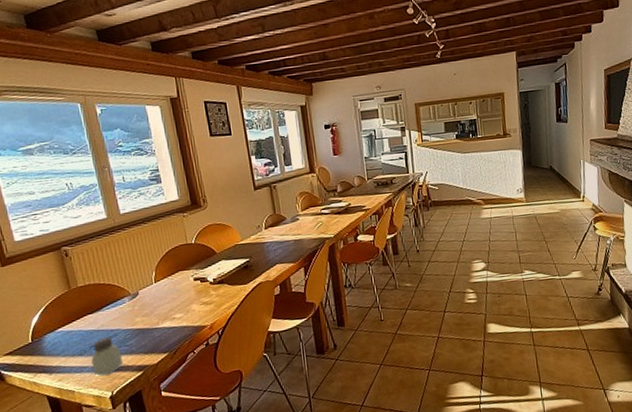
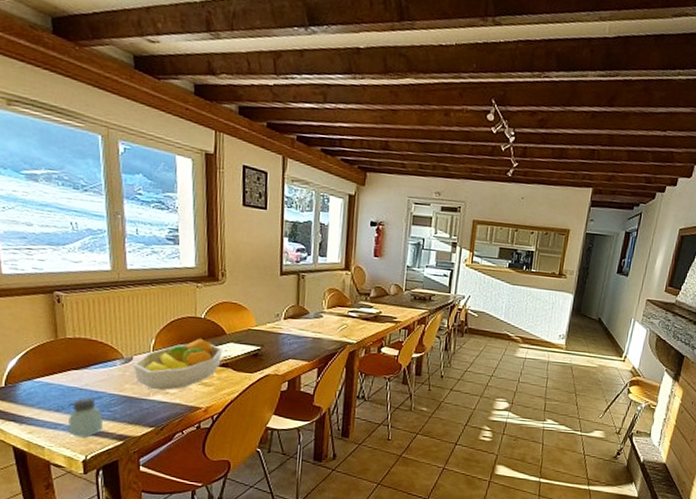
fruit bowl: none [139,262,217,318] -> present [133,338,222,391]

